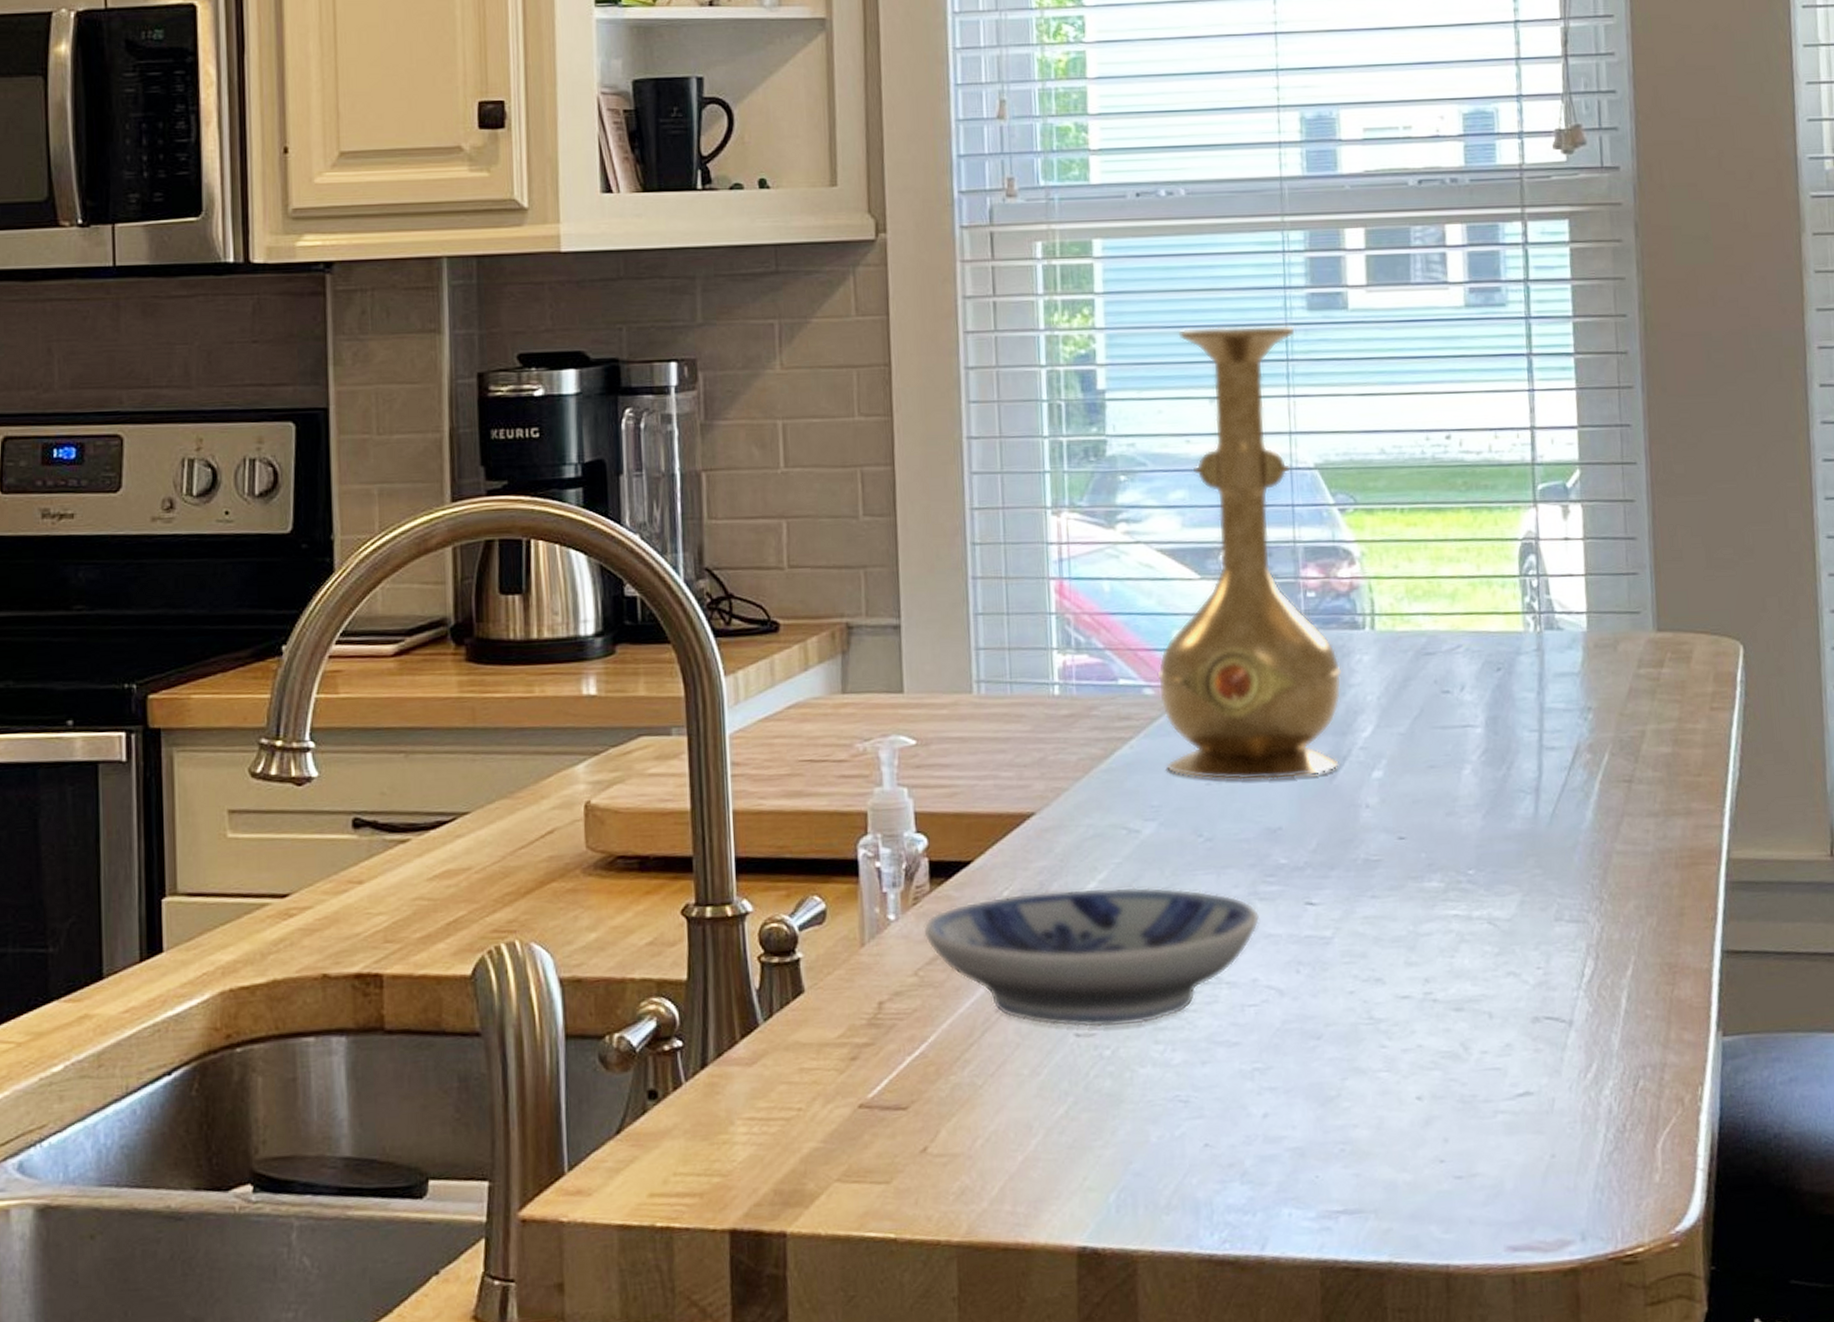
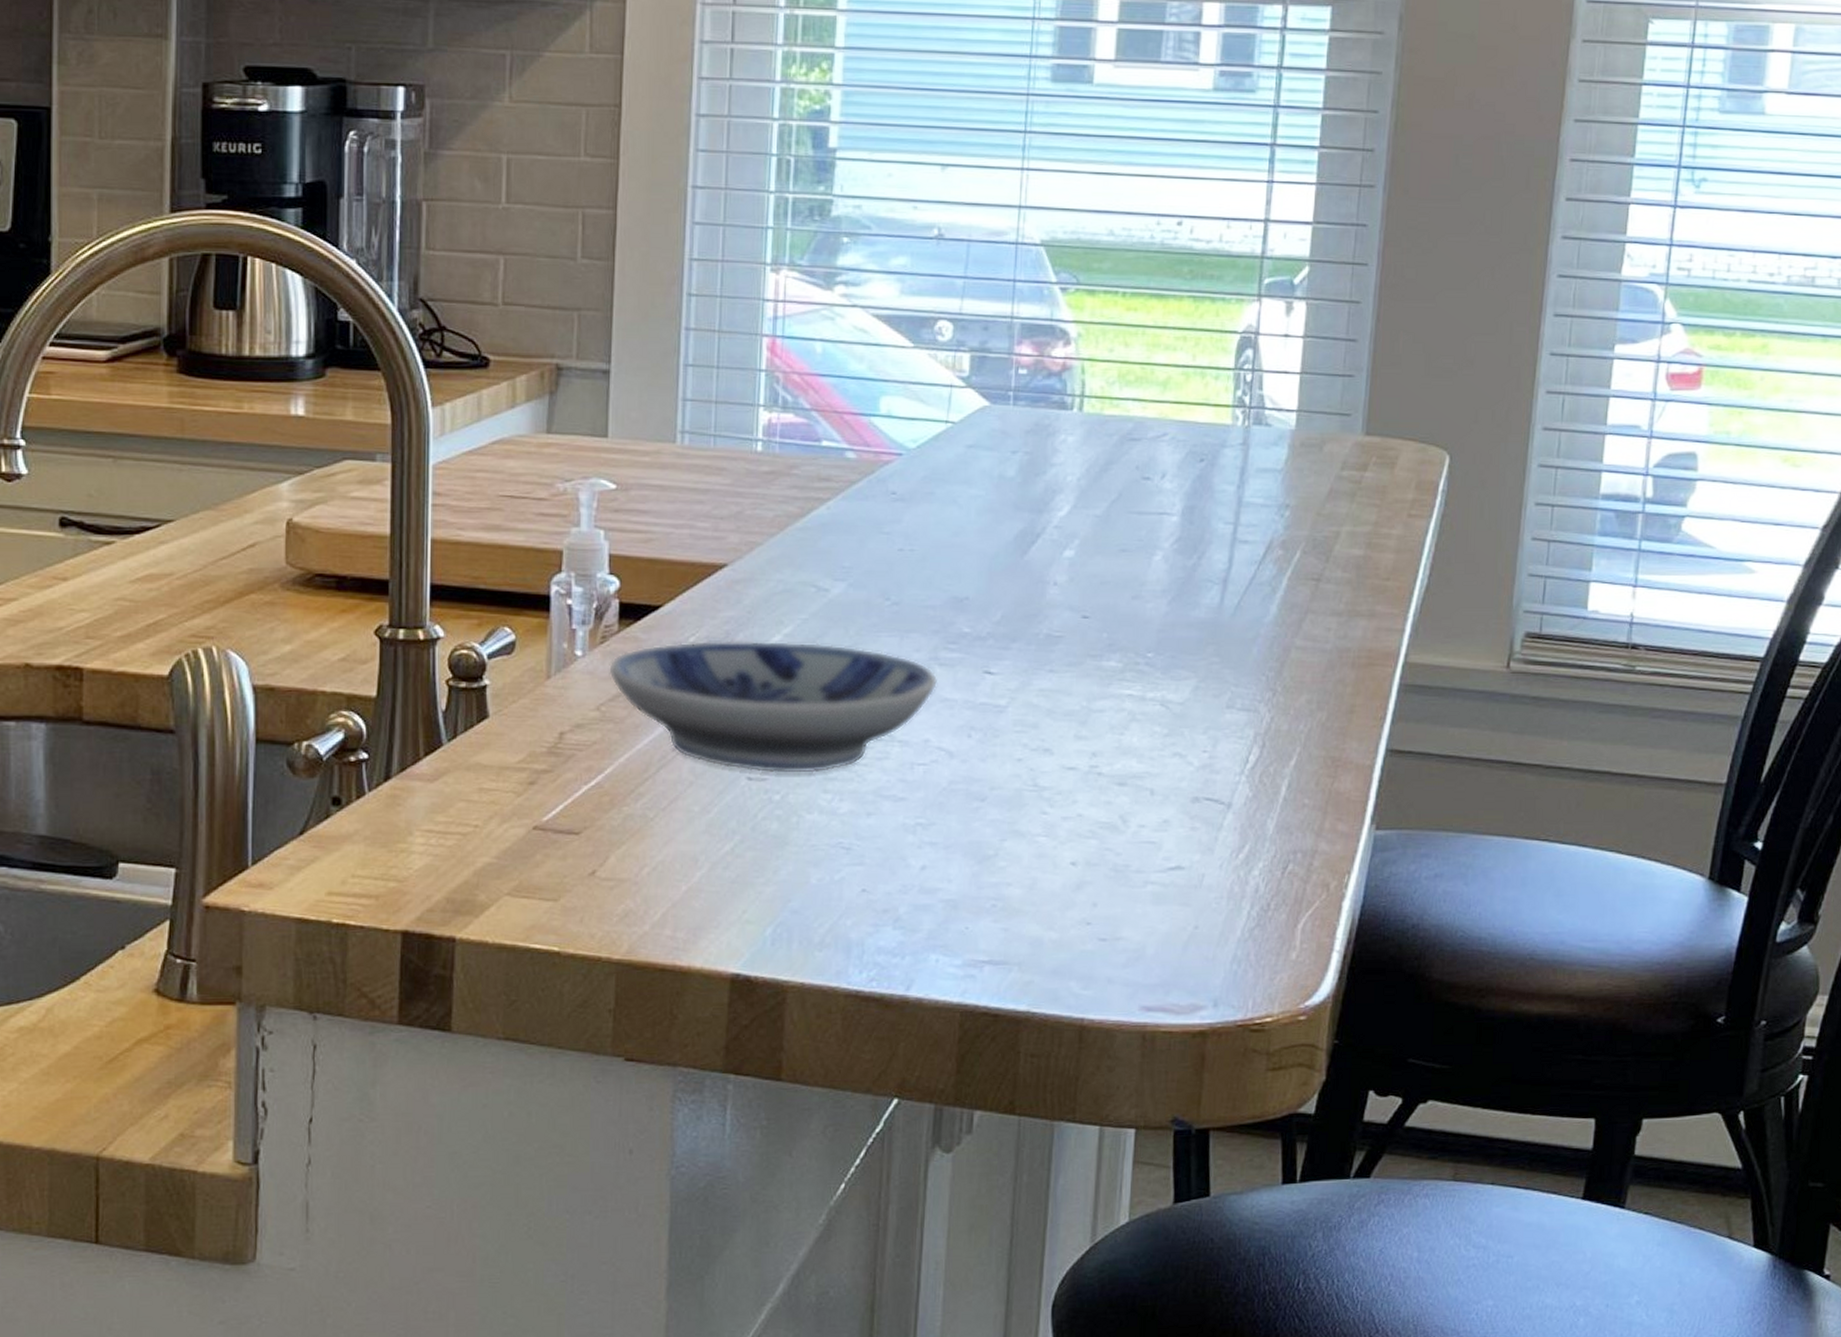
vase: present [1157,324,1342,781] -> none [860,91,1046,550]

